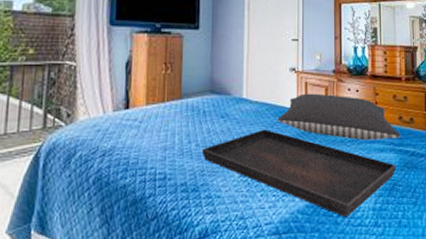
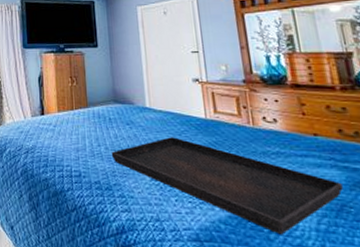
pillow: present [277,93,401,141] -> none [185,103,345,154]

